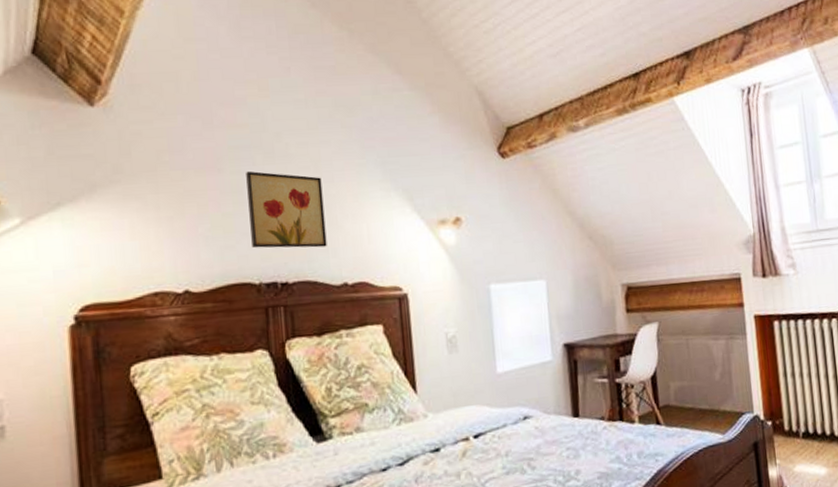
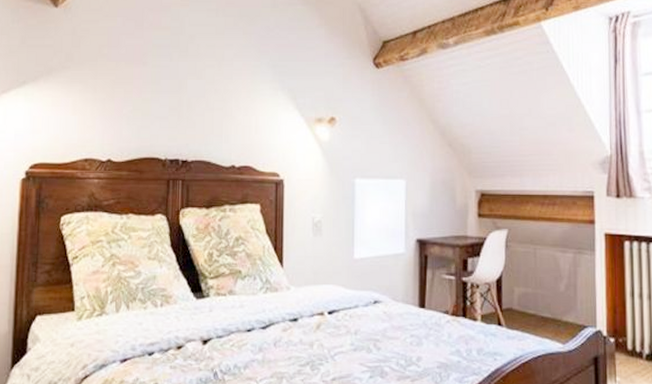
wall art: present [246,171,327,248] -> none [162,65,223,133]

